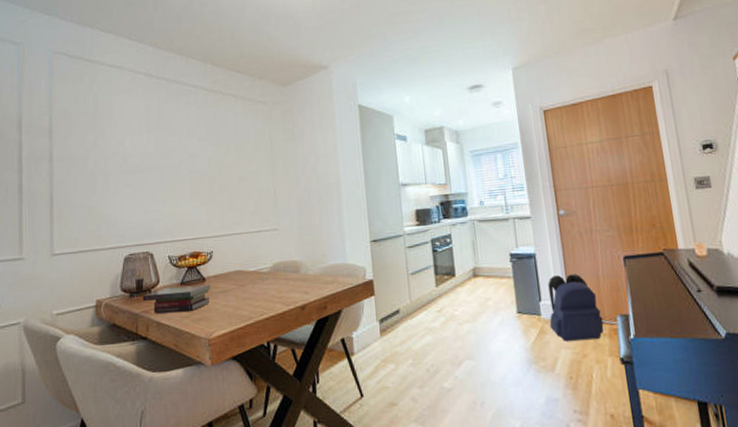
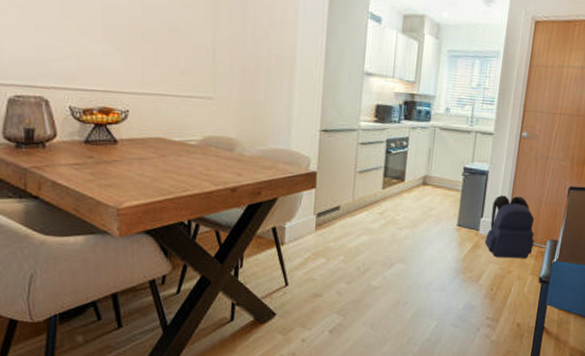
books: present [142,283,210,314] -> none [33,143,123,176]

